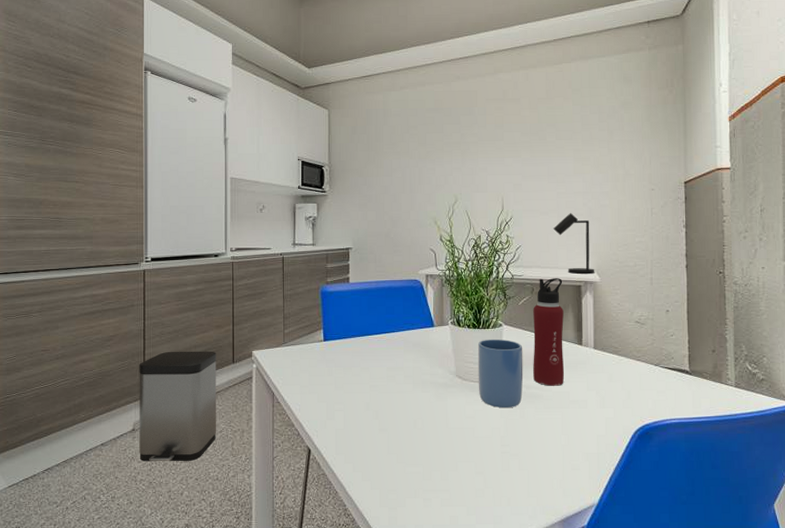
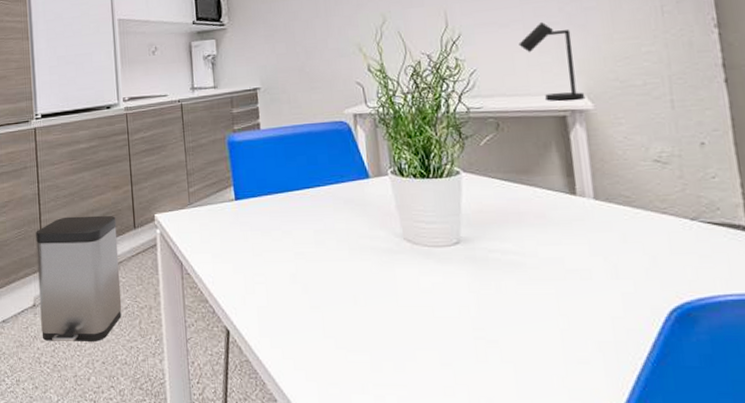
mug: present [477,339,523,407] -> none [429,190,497,279]
water bottle: present [533,278,565,386] -> none [500,108,555,251]

